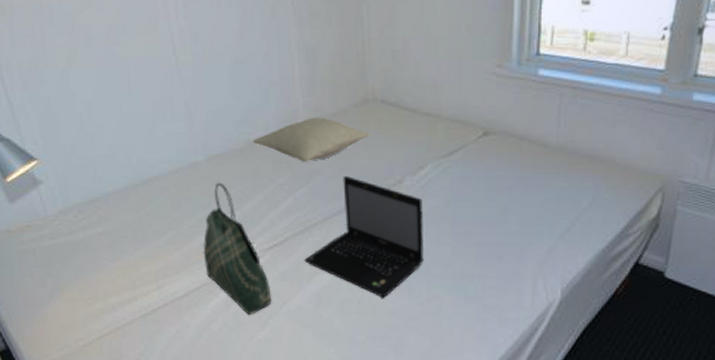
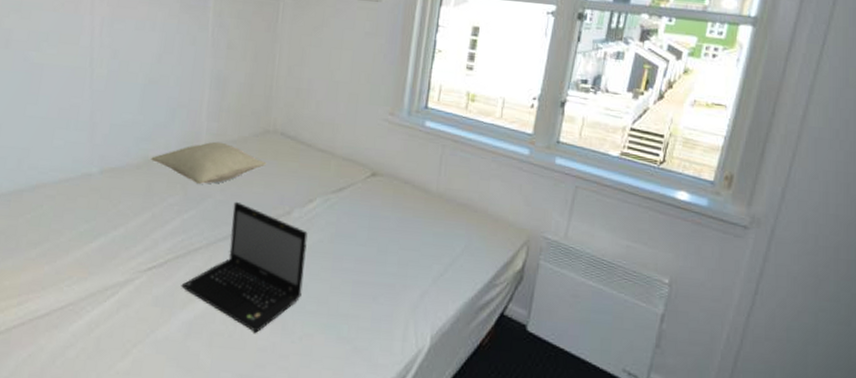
tote bag: present [203,182,272,316] -> none [75,196,140,343]

